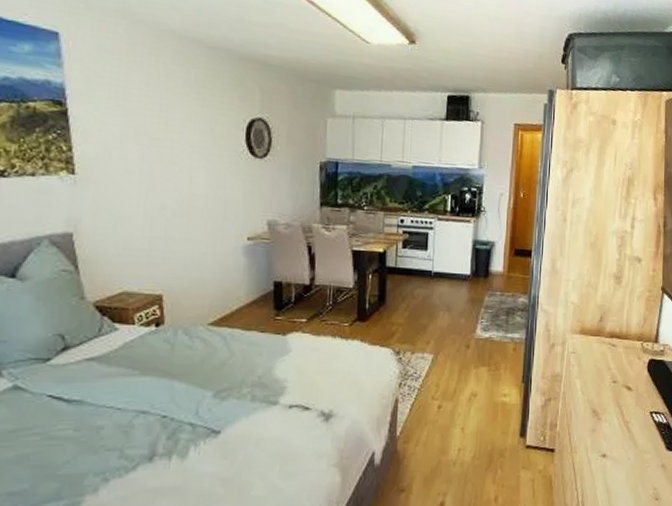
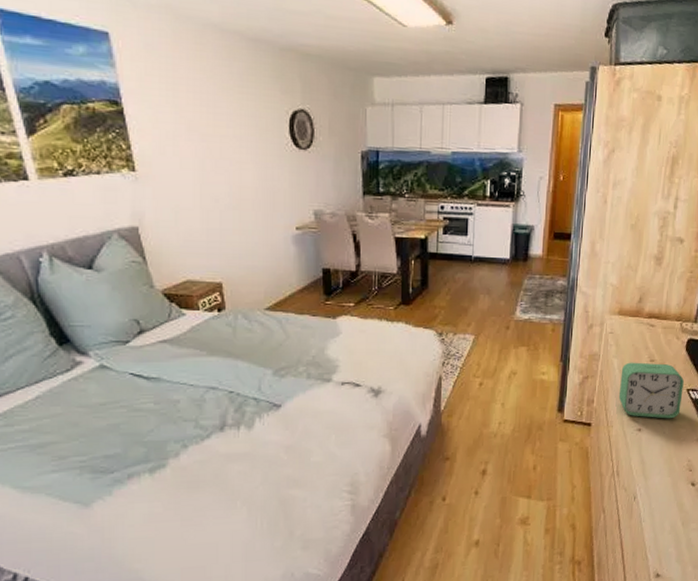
alarm clock: none [582,383,647,444] -> present [618,362,684,419]

